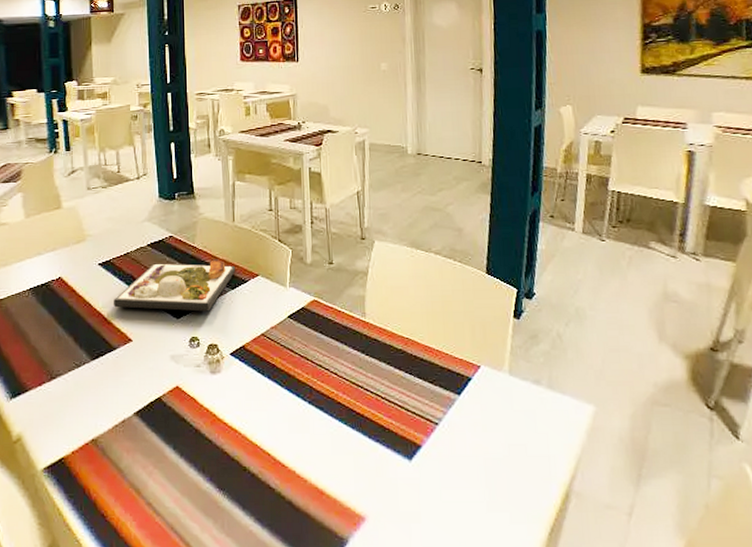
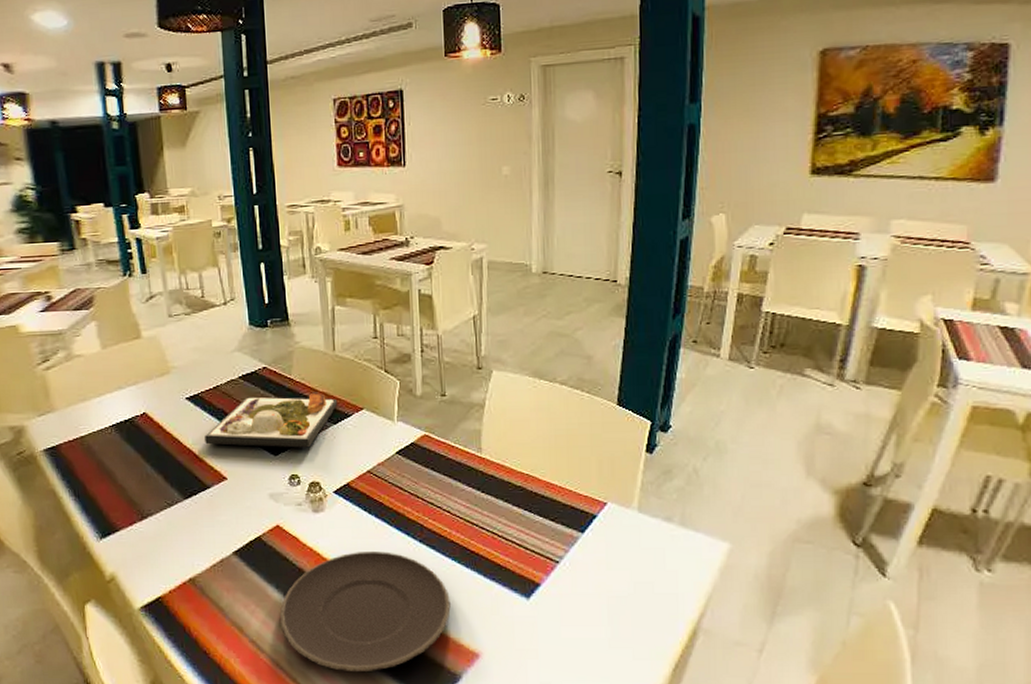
plate: none [177,413,338,536] -> present [280,551,451,672]

